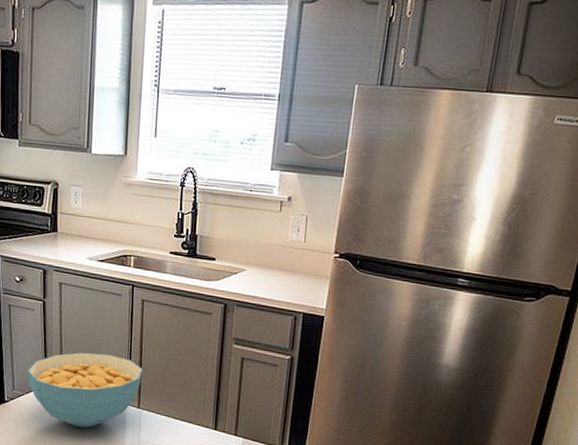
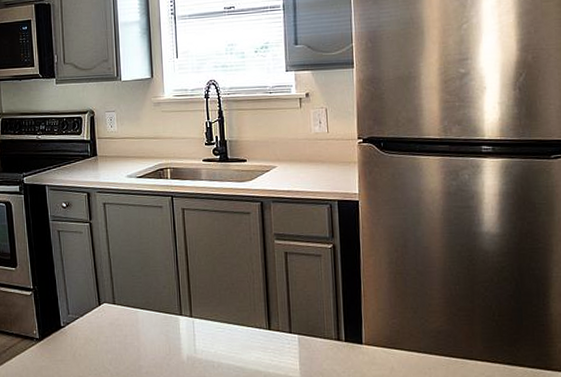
cereal bowl: present [27,352,142,428] -> none [80,266,191,344]

